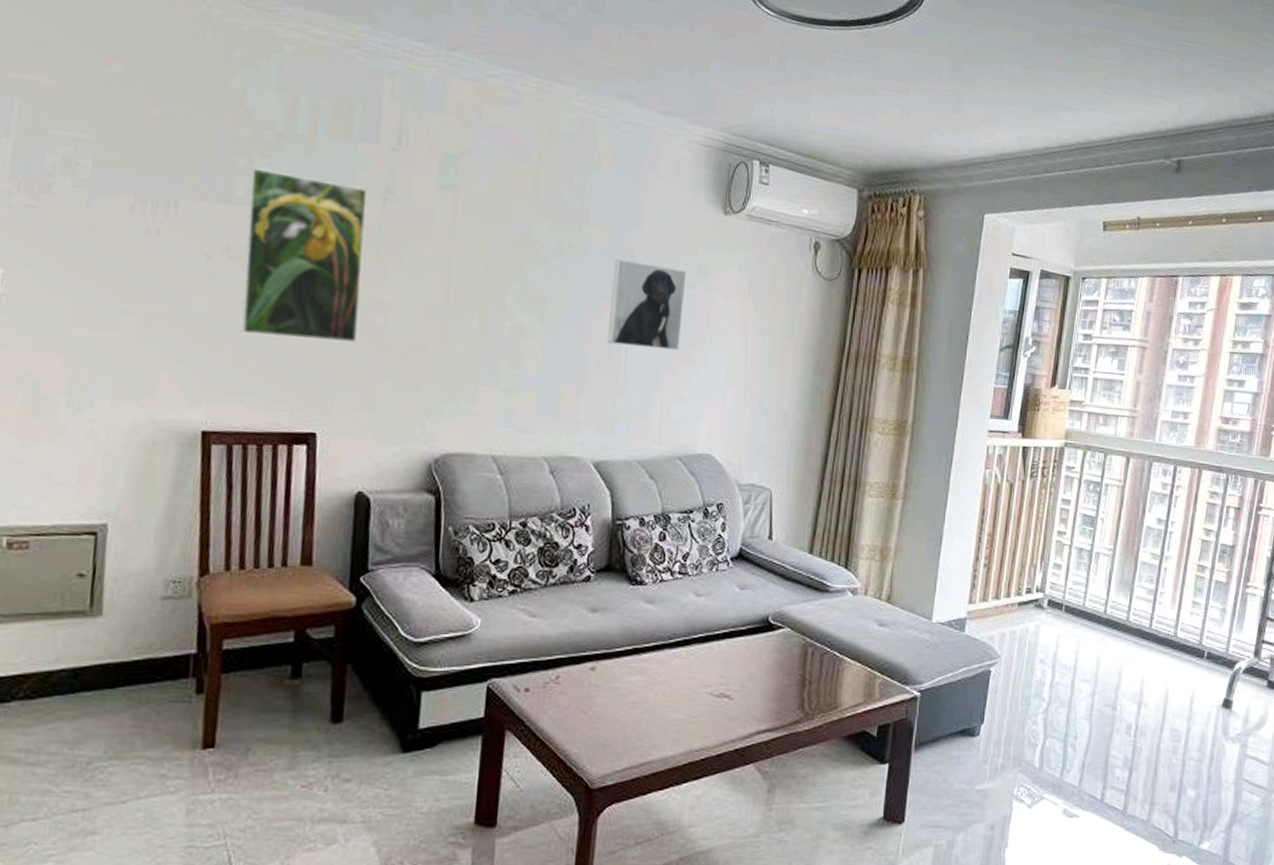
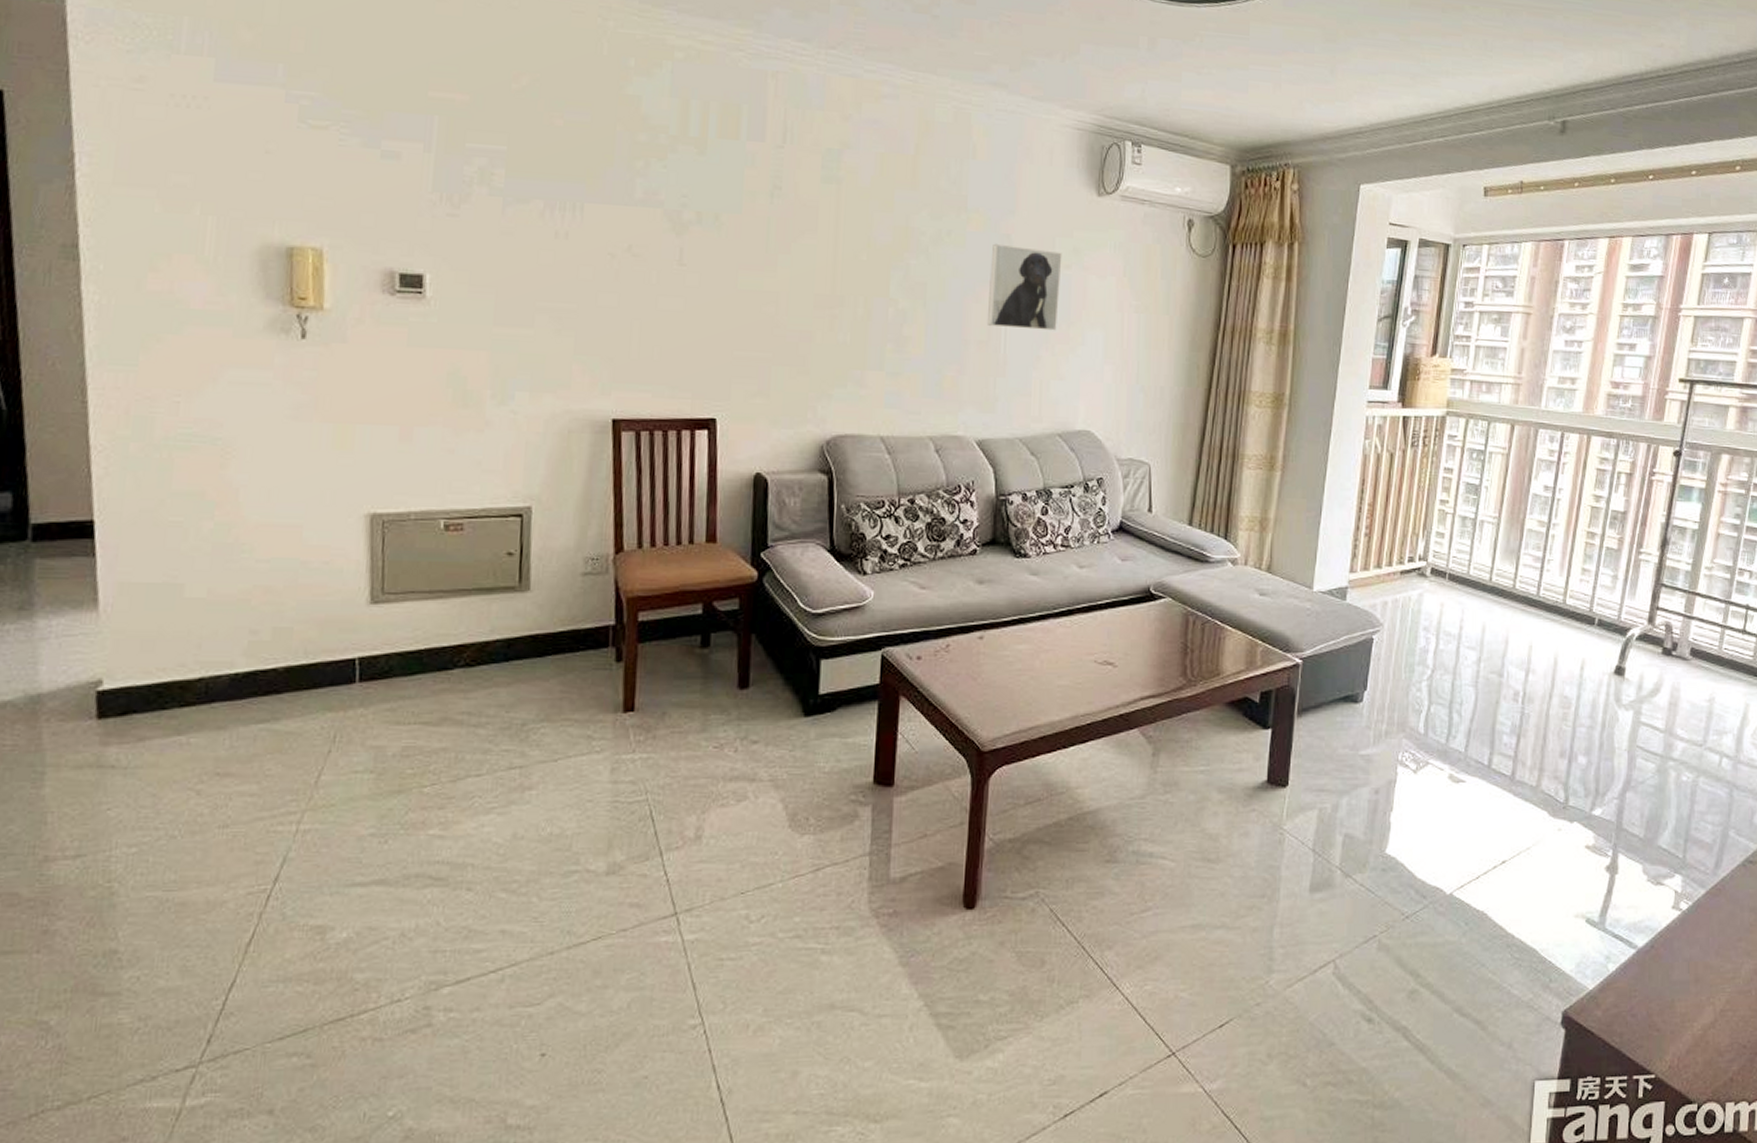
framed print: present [241,168,368,343] -> none [644,170,756,333]

